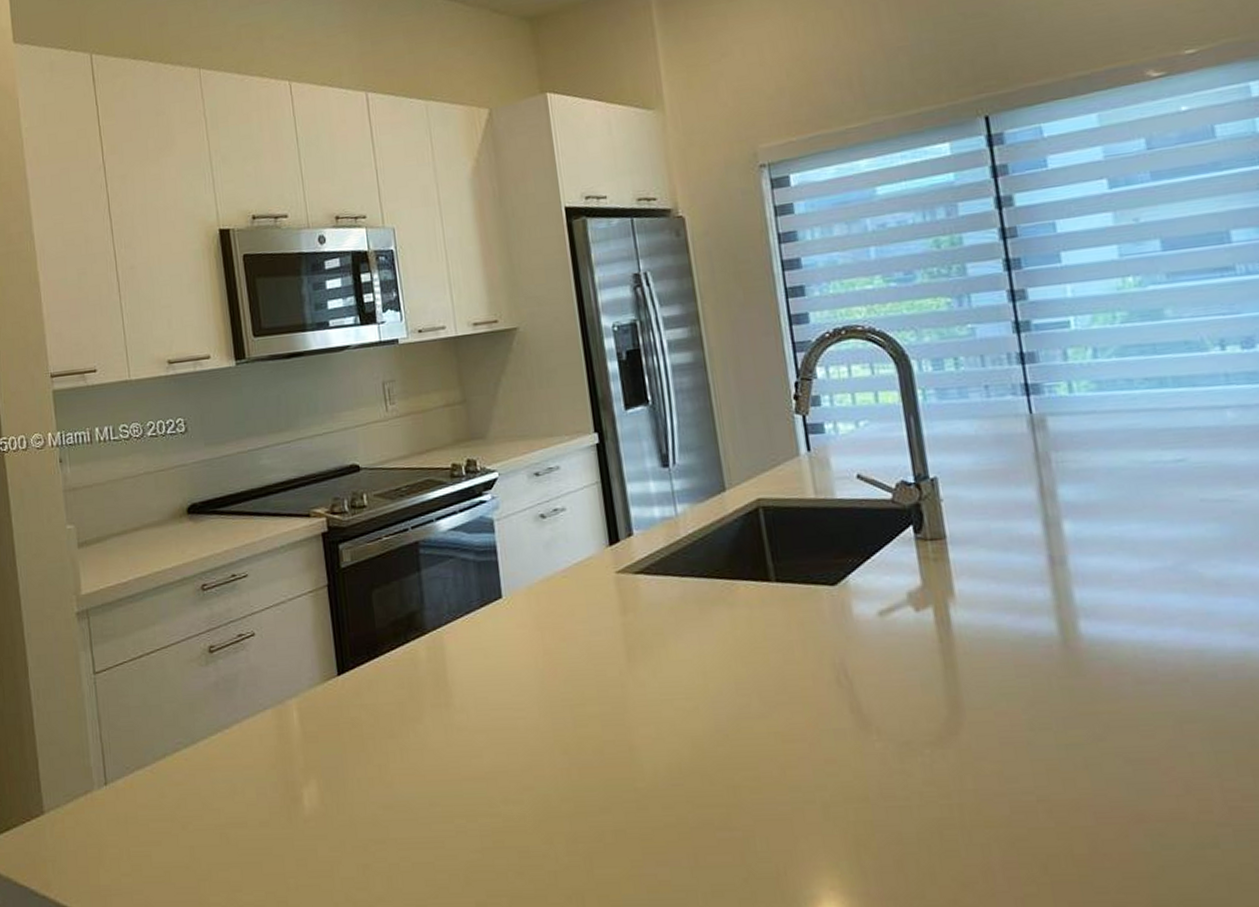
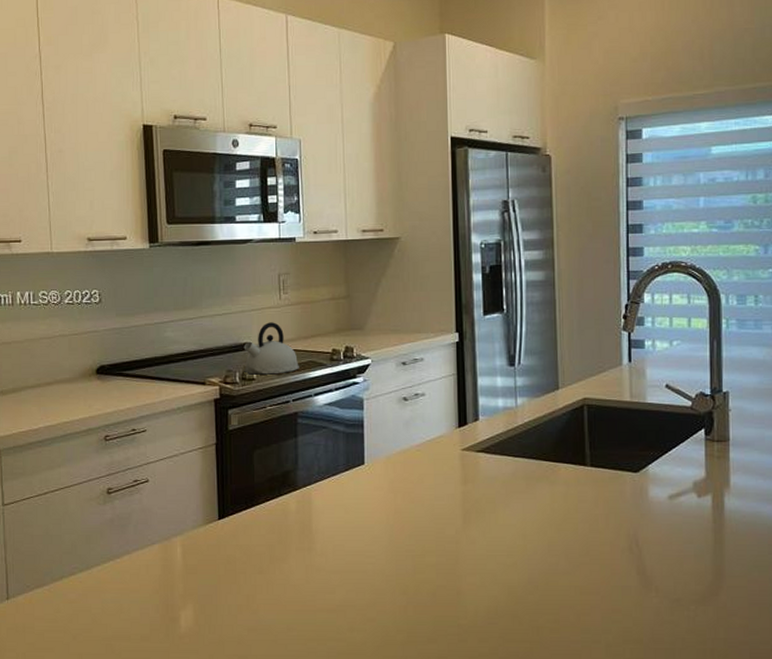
kettle: none [350,438,417,501] -> present [243,322,300,375]

